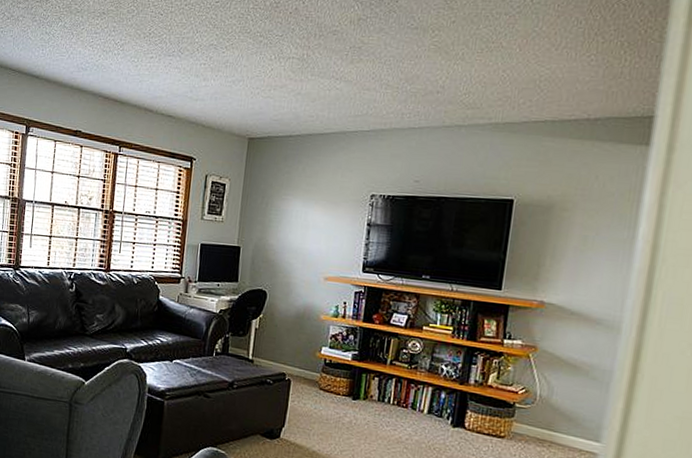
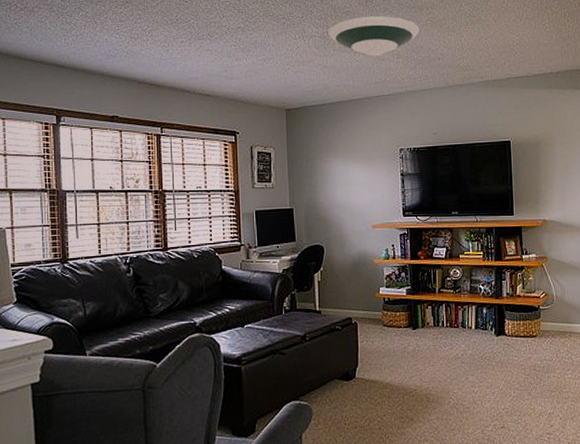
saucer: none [308,36,420,85] -> present [327,15,420,57]

